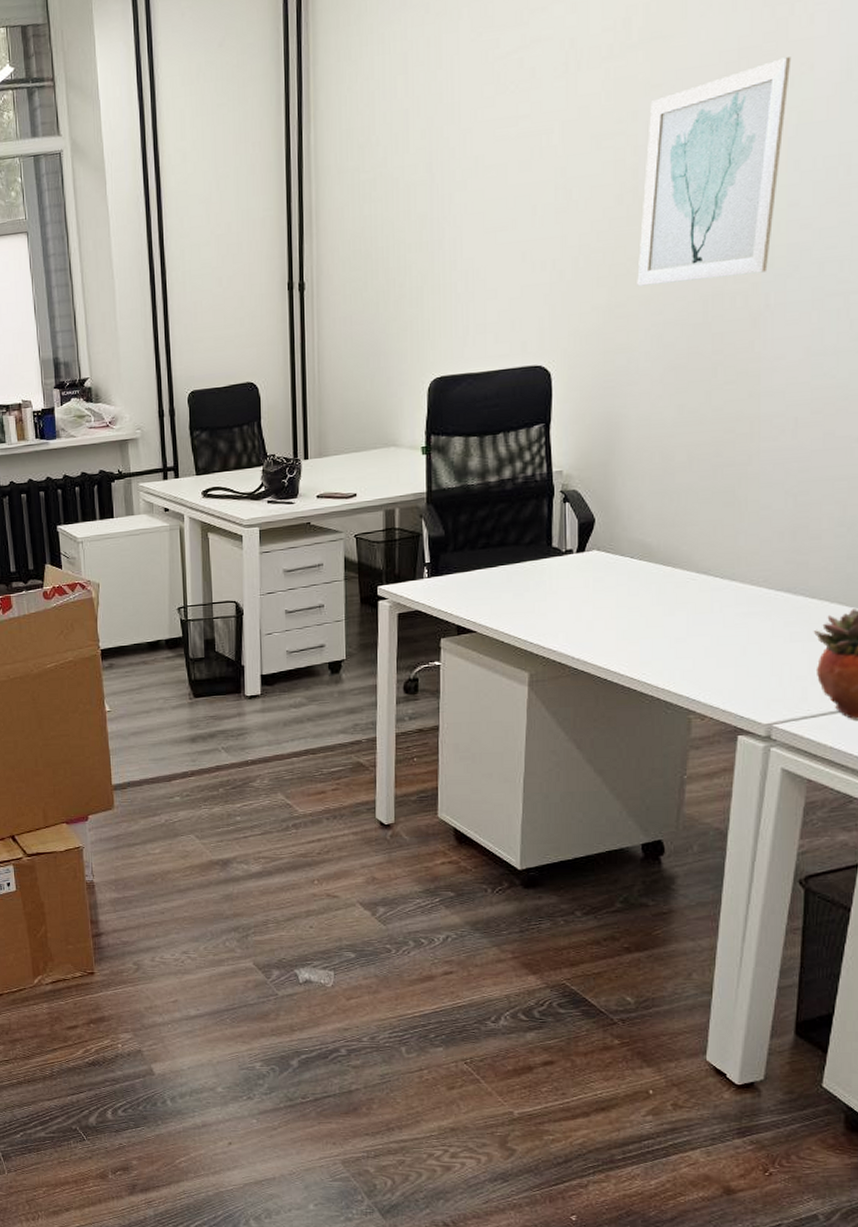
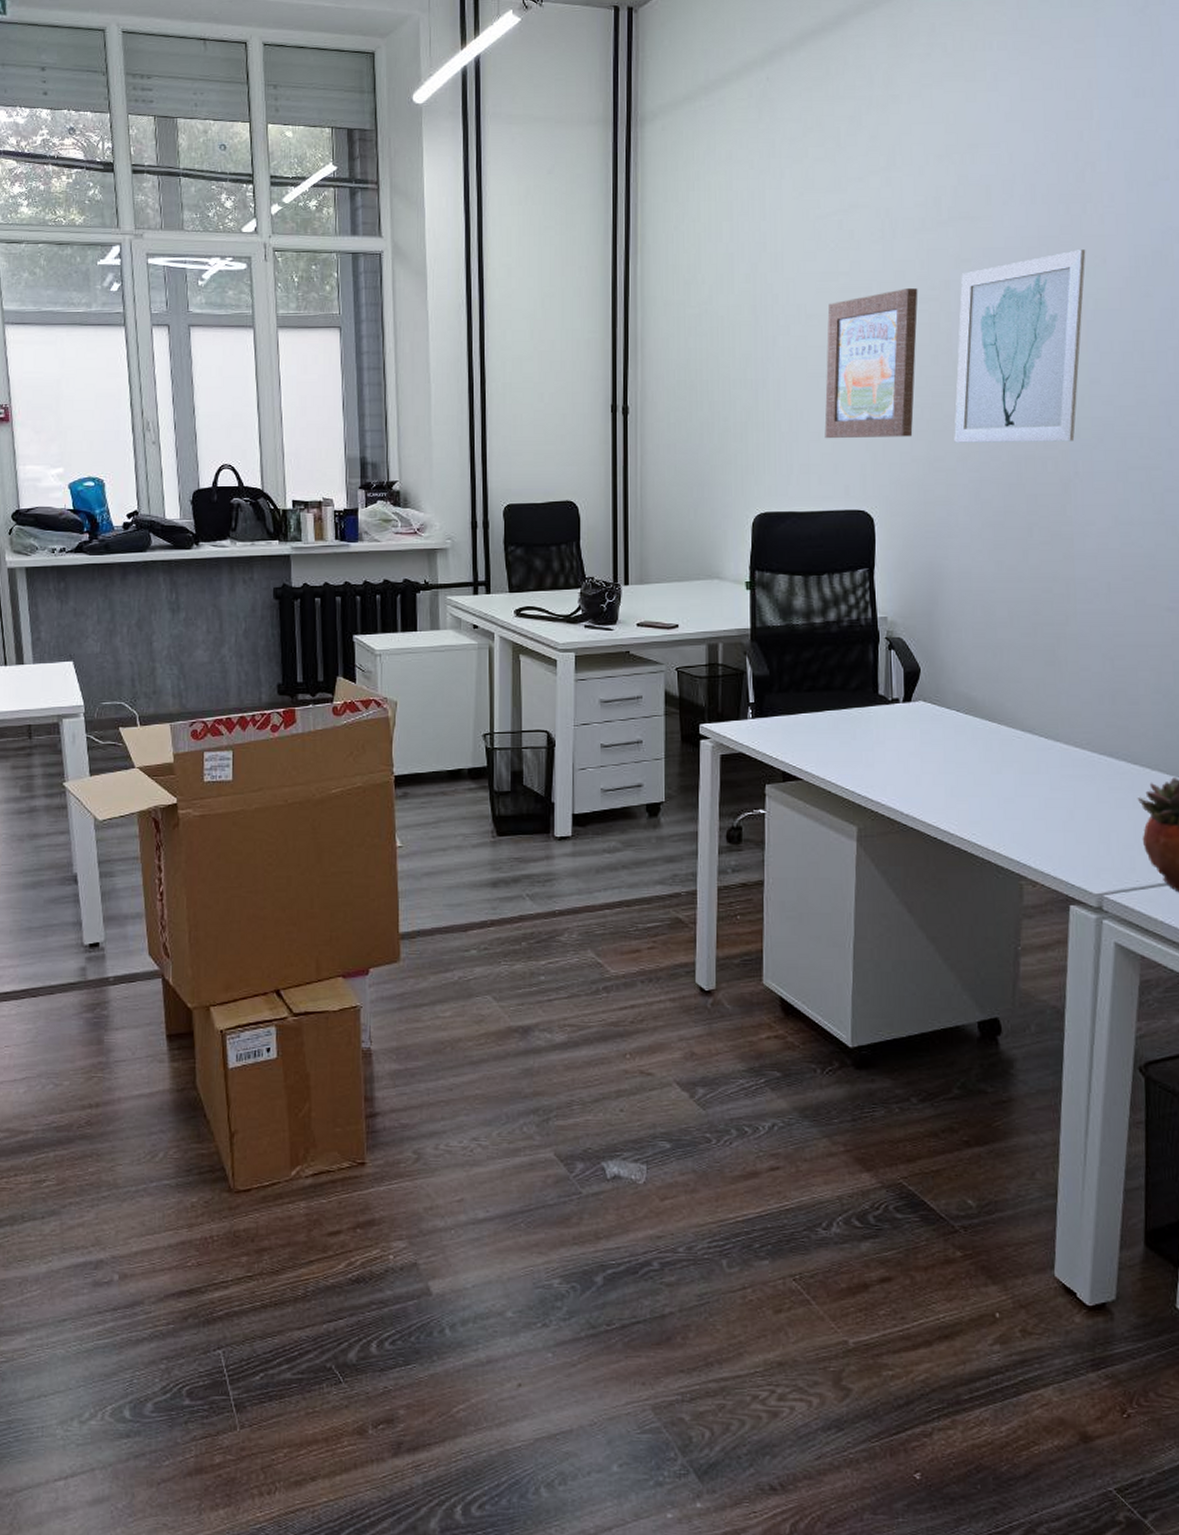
wall art: none [502,124,603,296] -> present [824,288,918,439]

